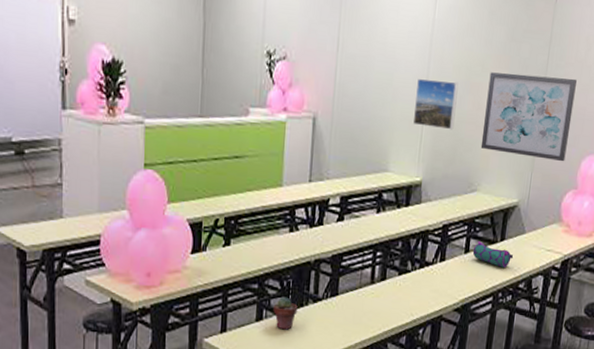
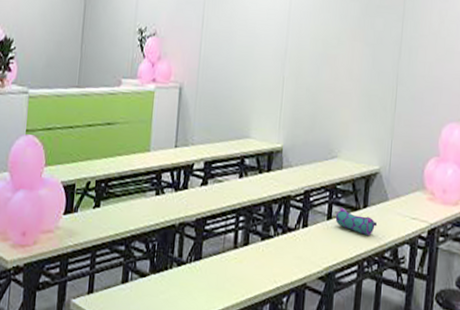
potted succulent: present [273,296,298,330] -> none [138,259,162,293]
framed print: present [413,78,458,130] -> none [273,51,316,99]
wall art: present [480,72,577,162] -> none [339,44,432,130]

